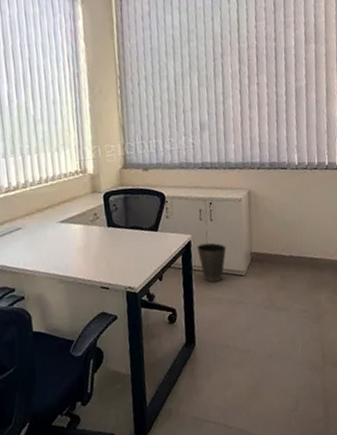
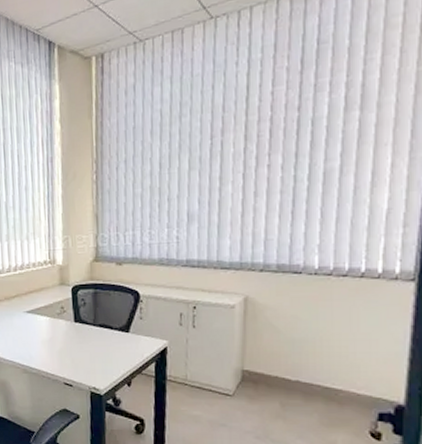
waste basket: present [197,243,227,283] -> none [174,352,211,398]

